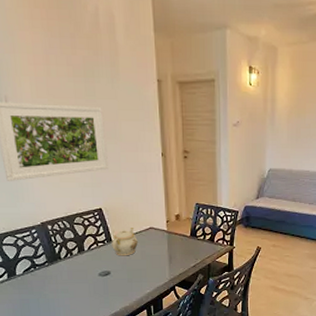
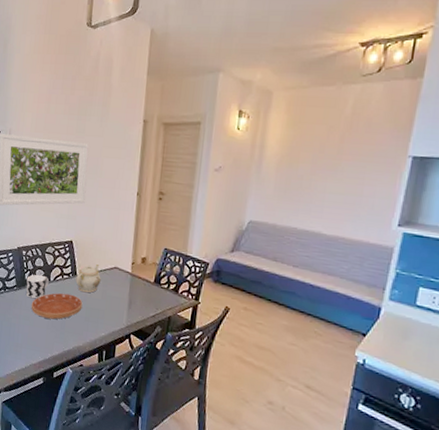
cup: none [58,246,84,271] -> present [26,274,49,299]
saucer: none [67,260,123,287] -> present [31,293,83,320]

